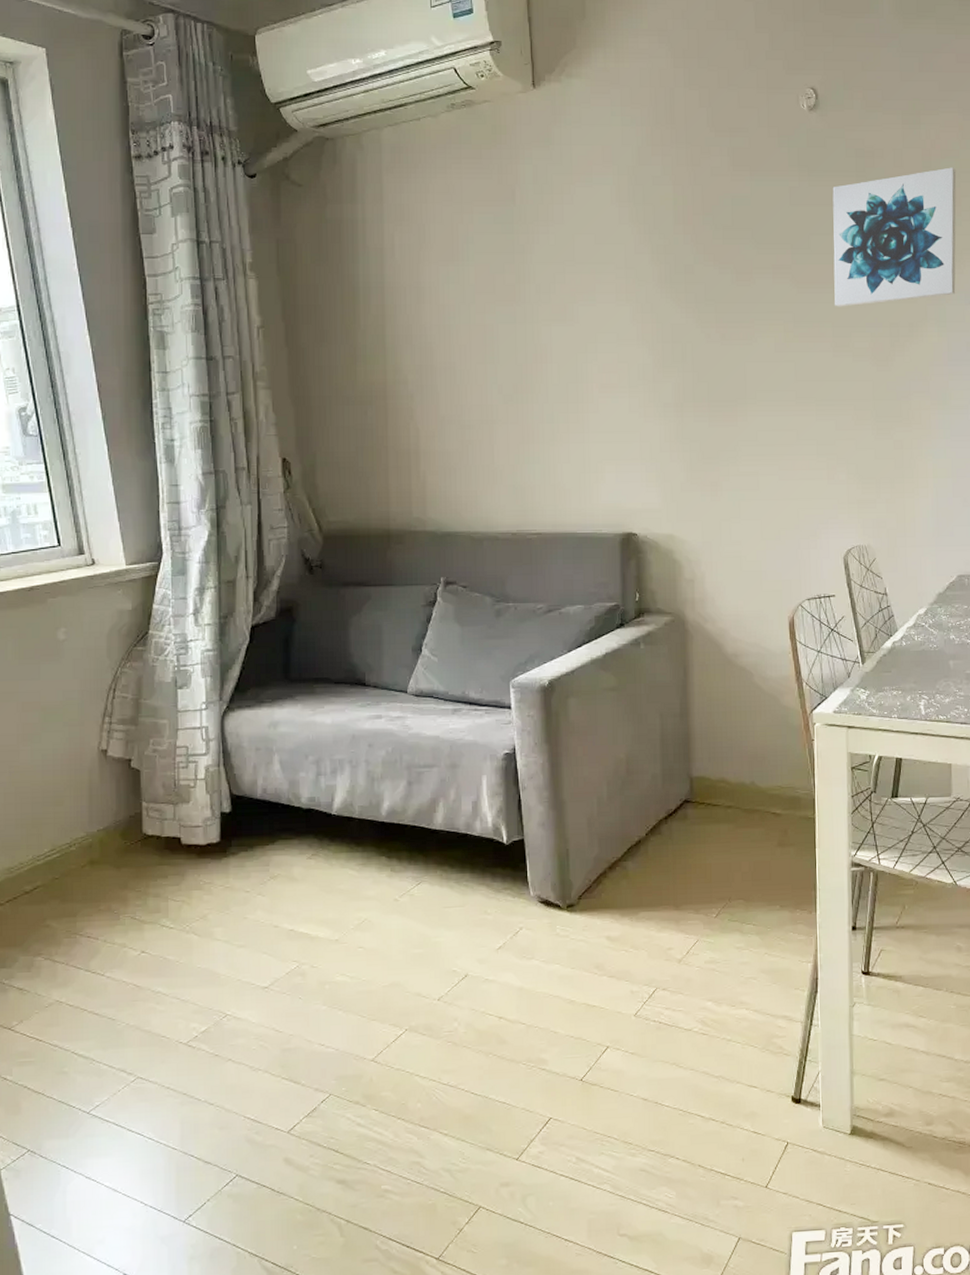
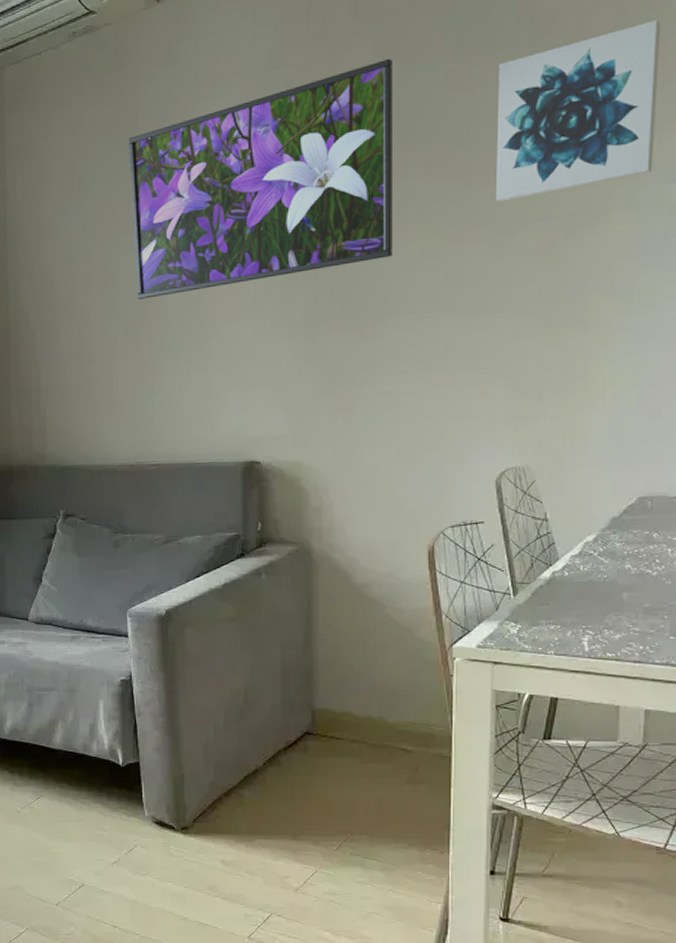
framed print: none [507,169,750,369] -> present [129,58,393,299]

